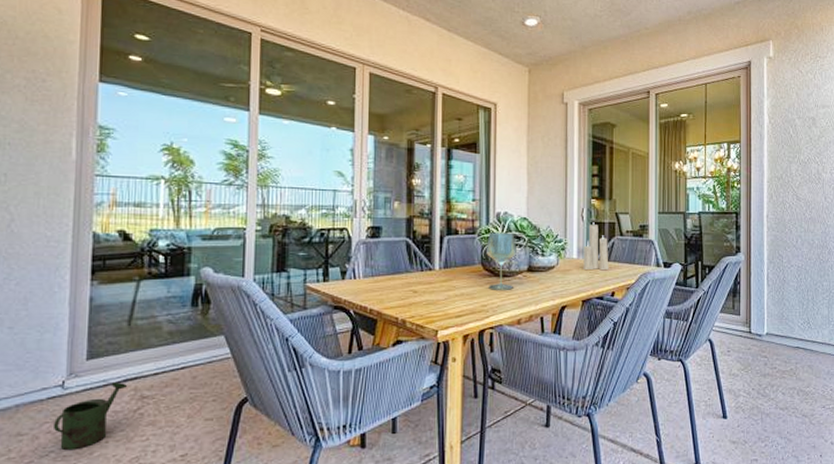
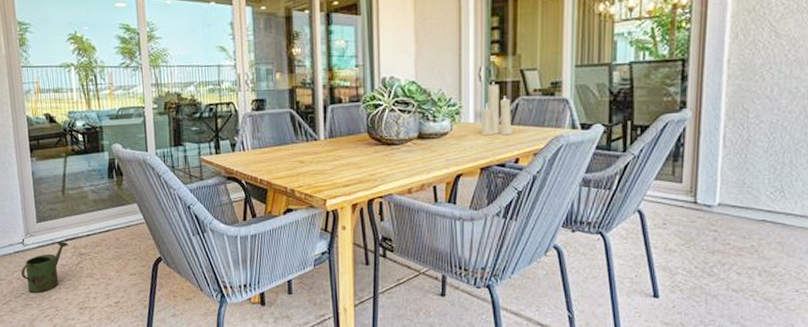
wine glass: present [485,232,516,290] -> none [371,98,405,159]

